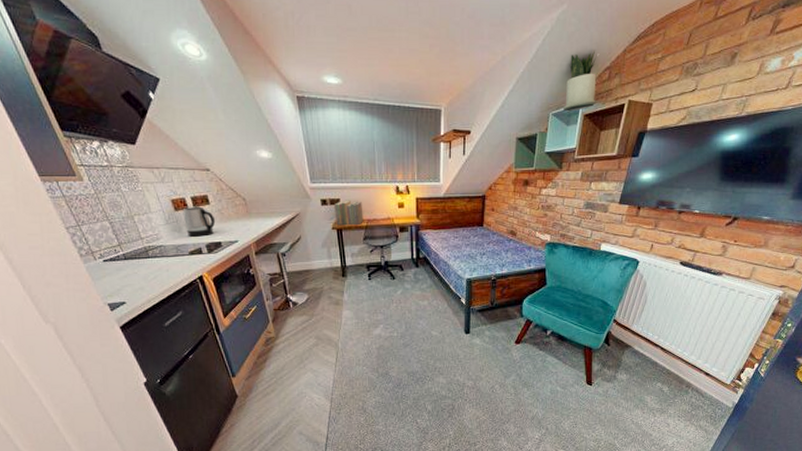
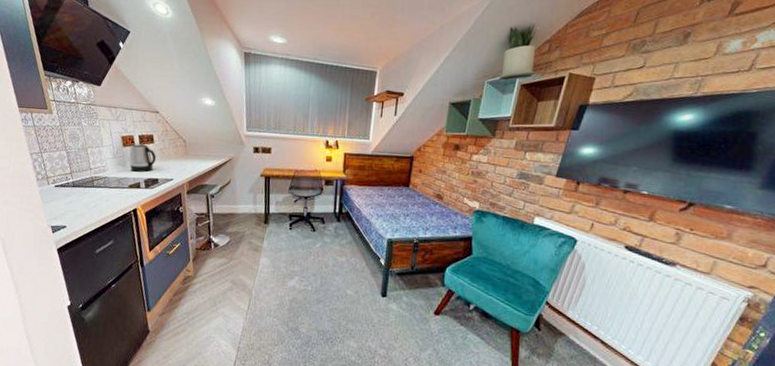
books: present [334,200,364,226] -> none [265,149,292,175]

